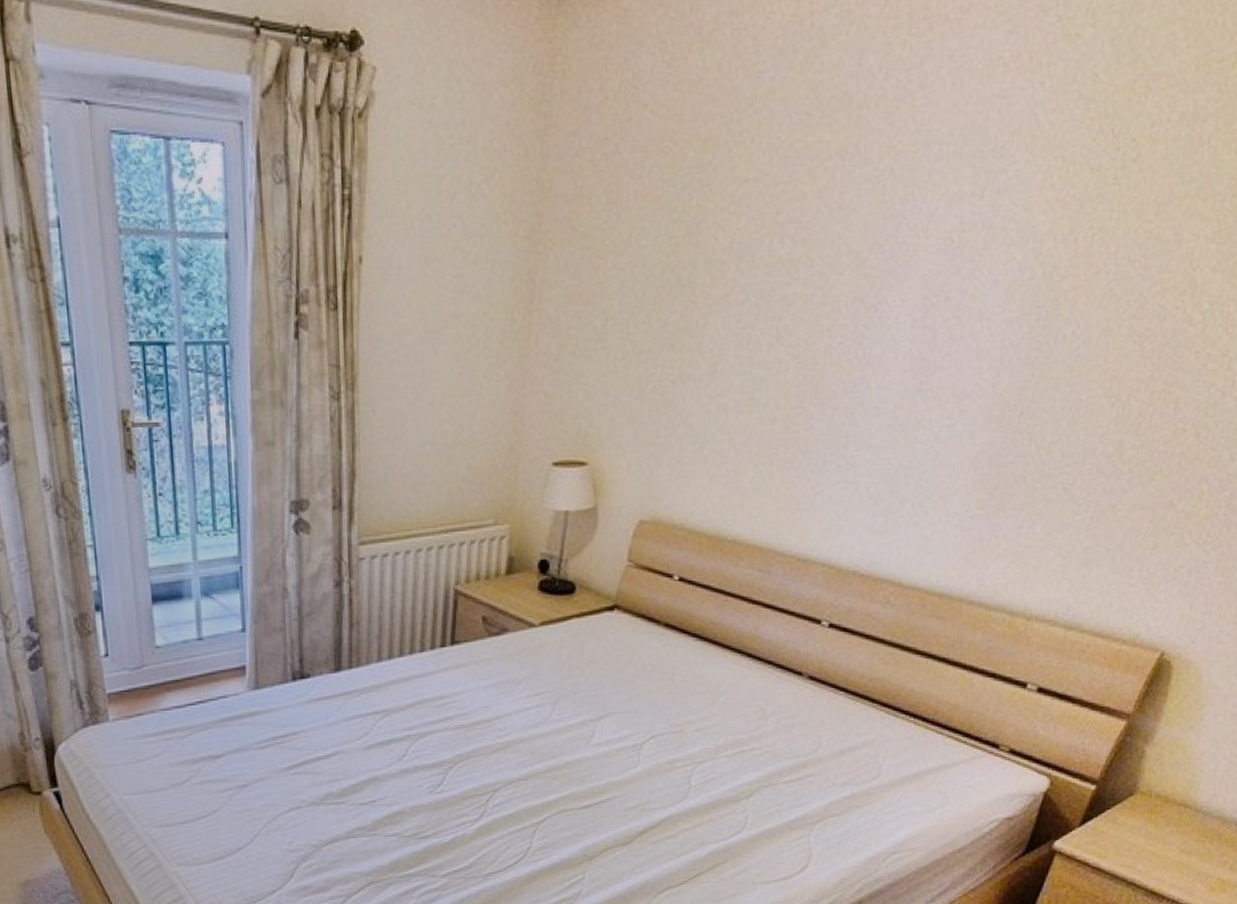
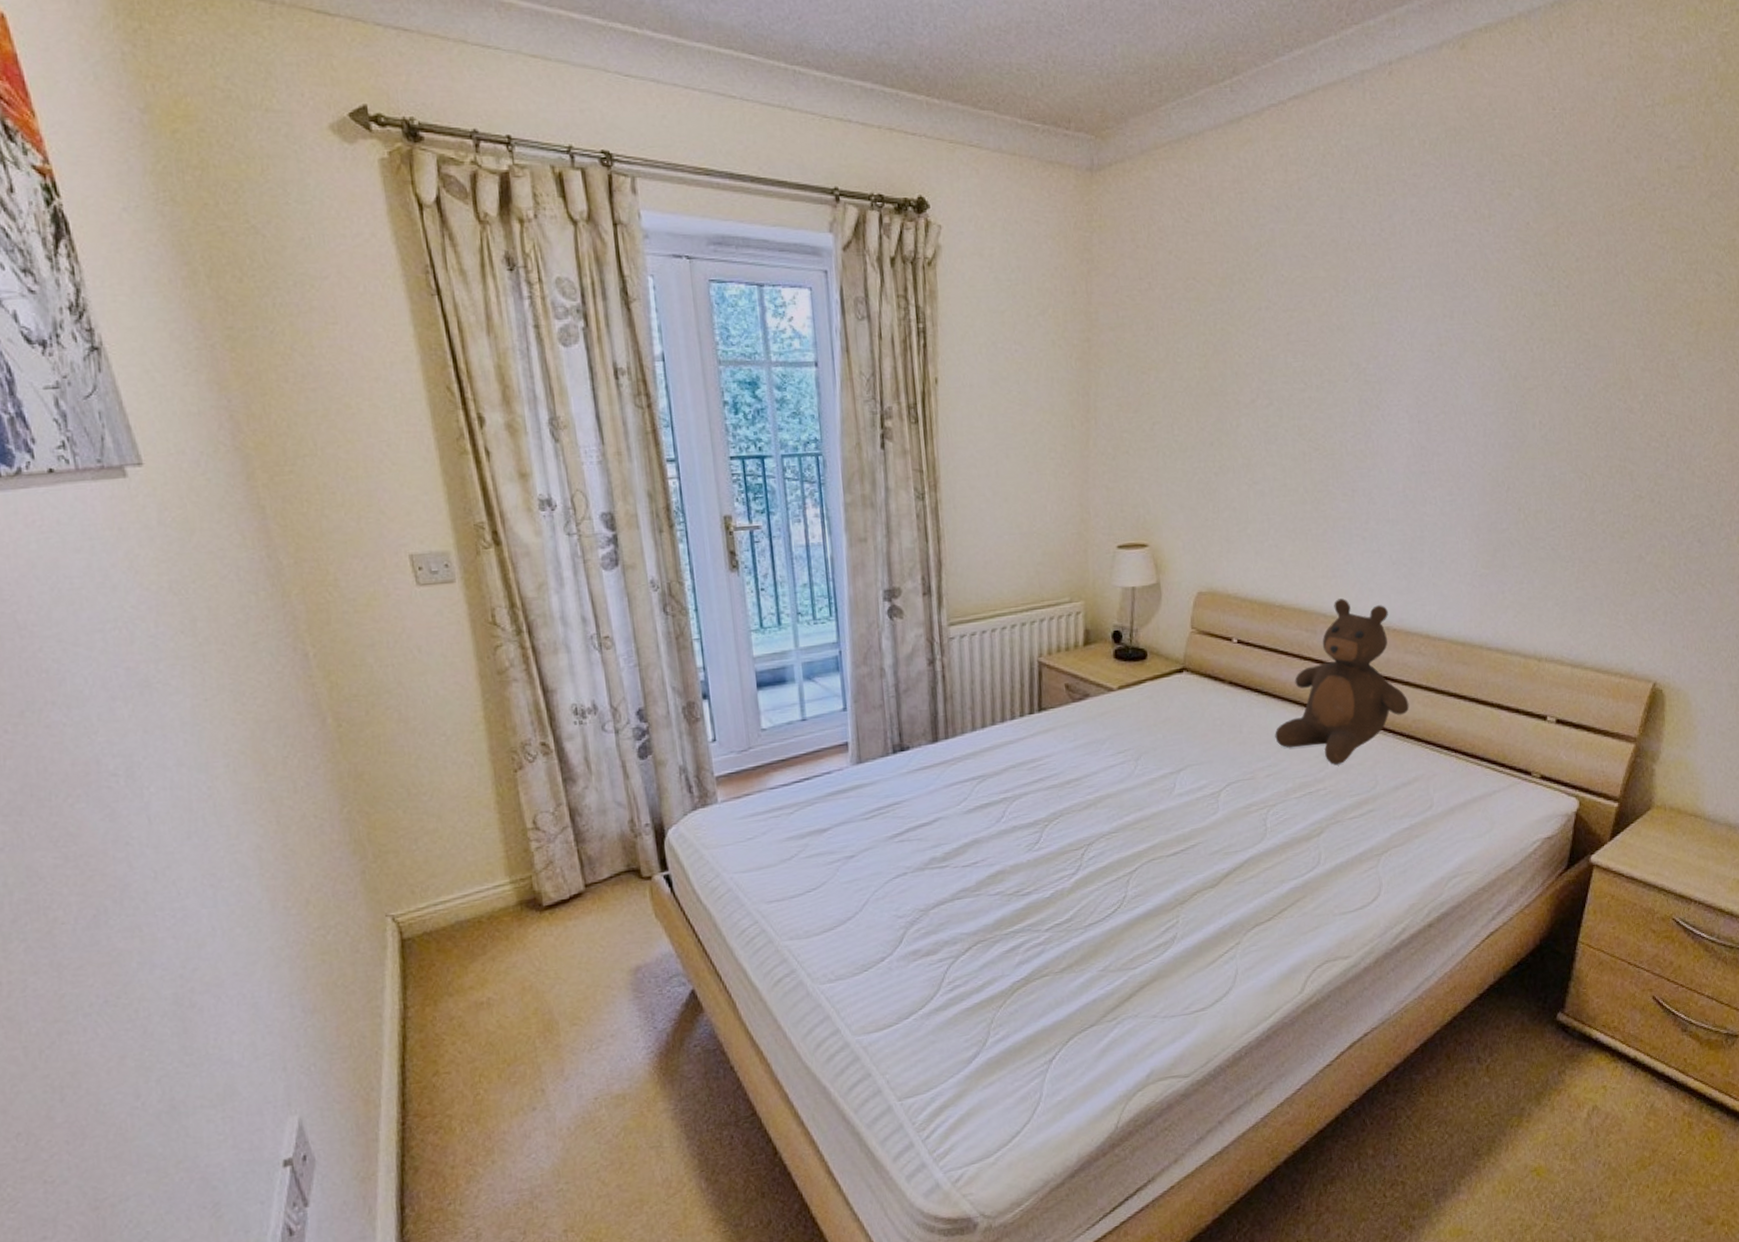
teddy bear: none [710,536,868,722] -> present [1275,598,1410,765]

